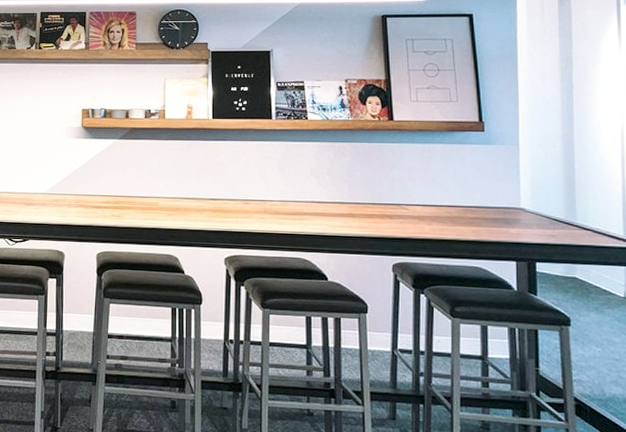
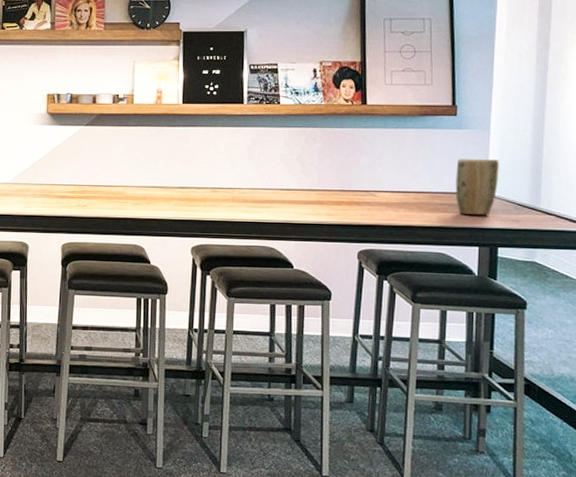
plant pot: none [487,174,532,231] -> present [455,159,499,216]

